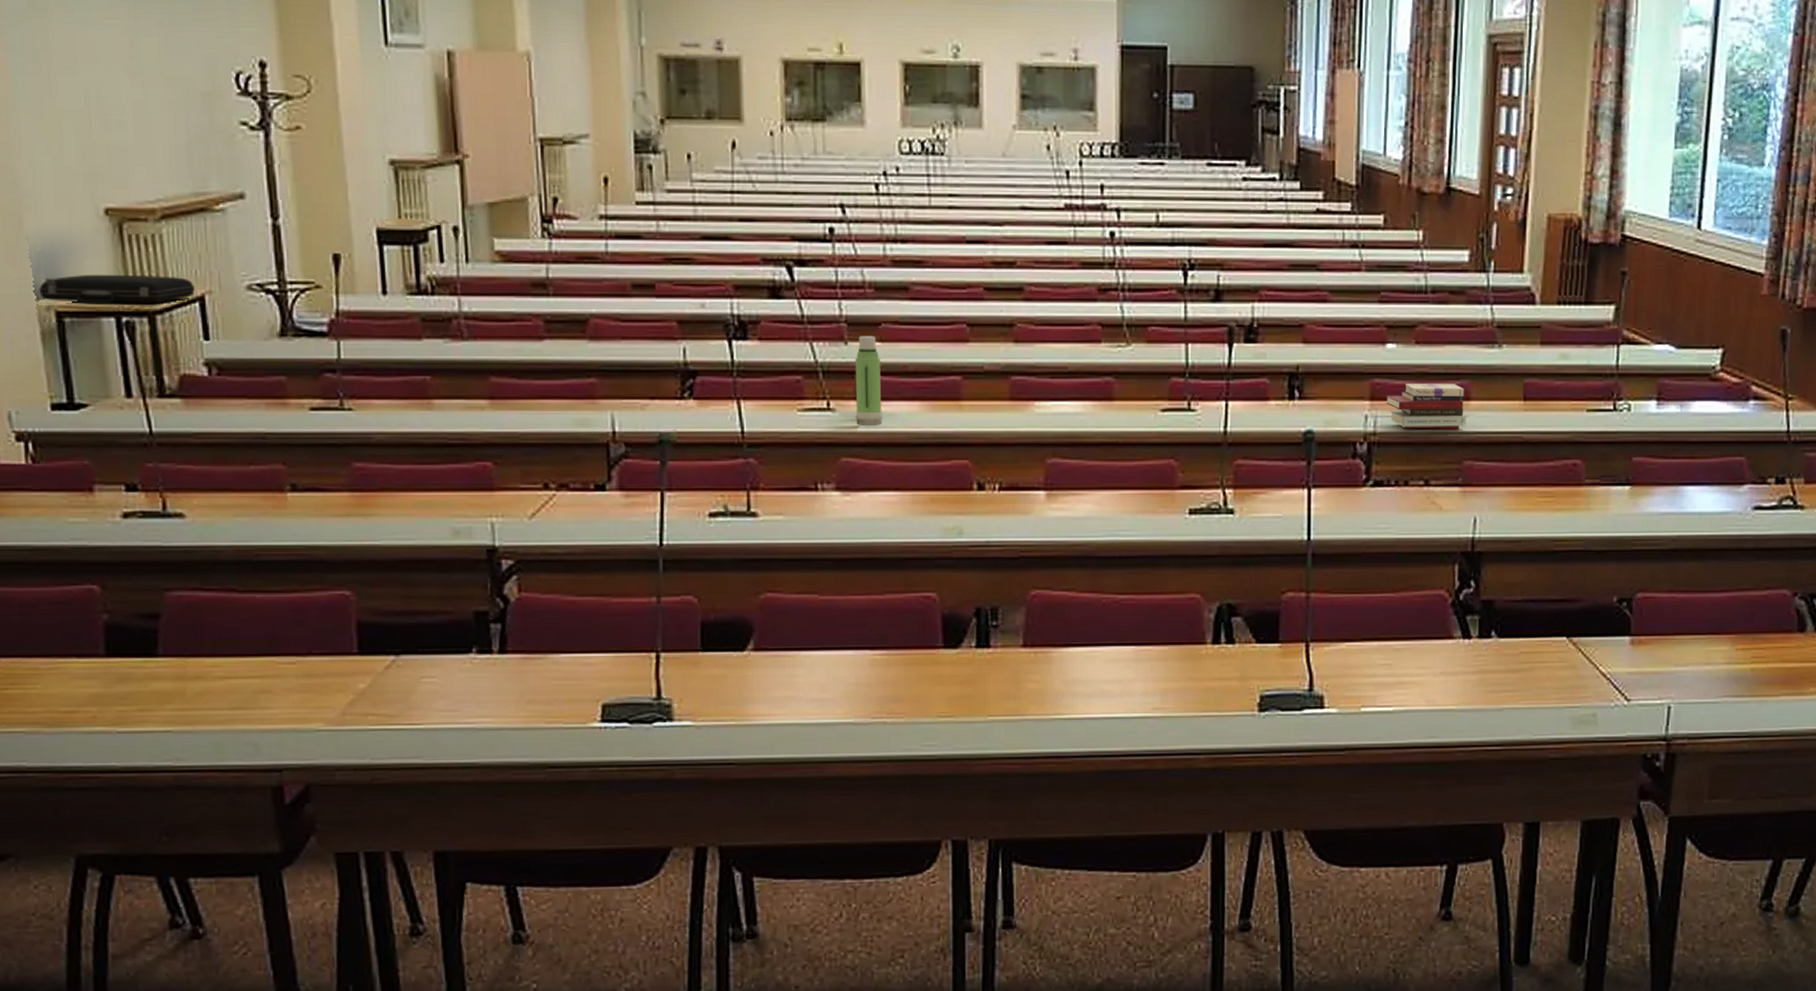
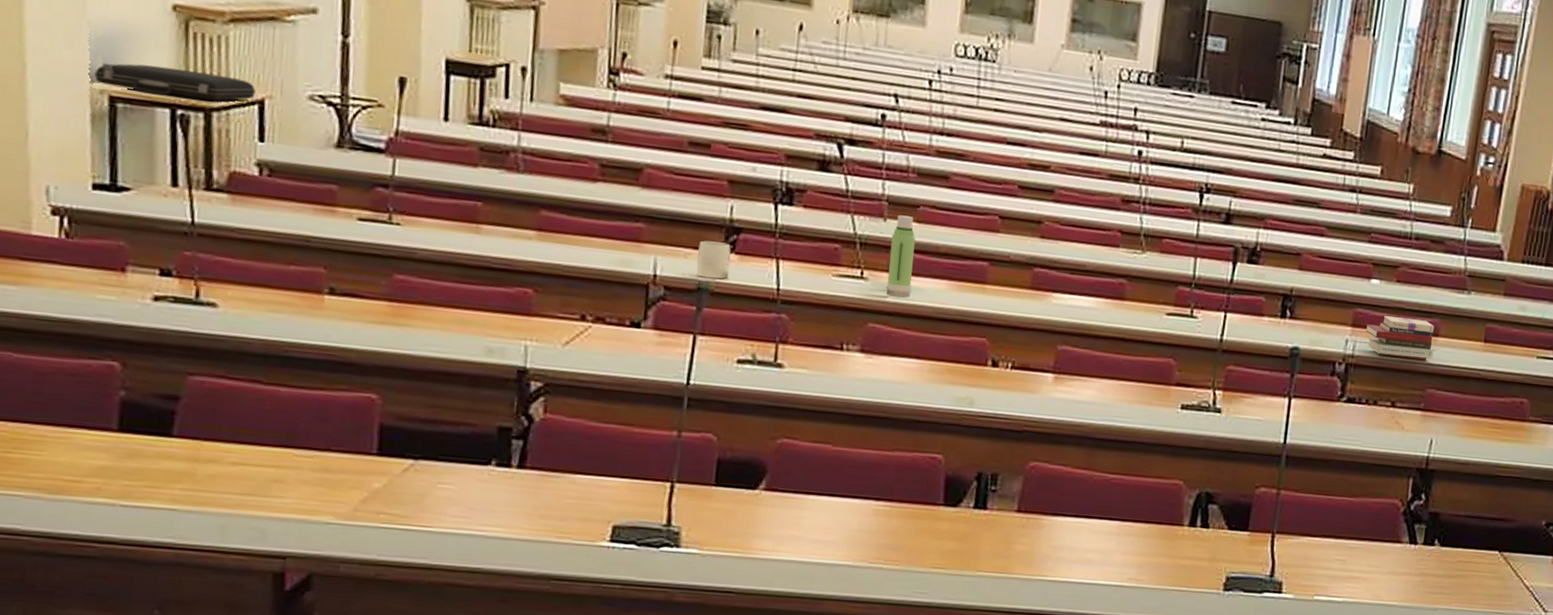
mug: none [654,389,690,429] -> present [696,240,731,280]

